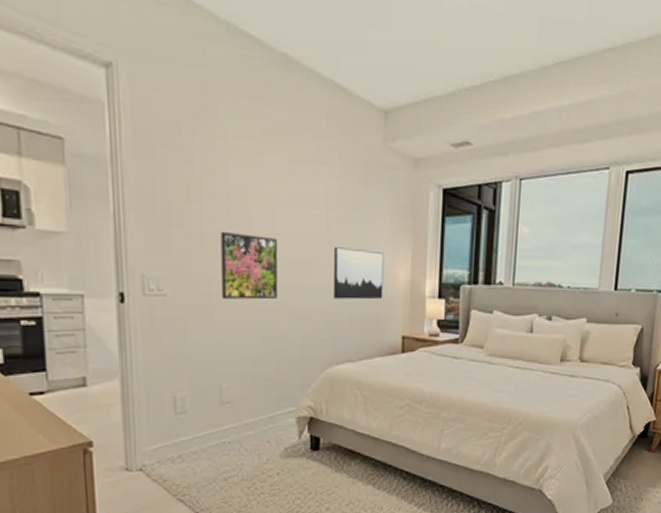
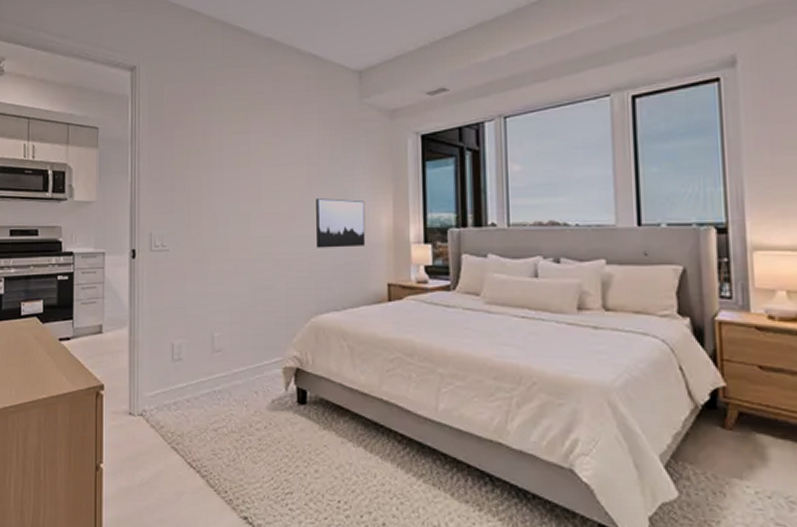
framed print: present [220,231,277,300] -> none [215,191,264,252]

